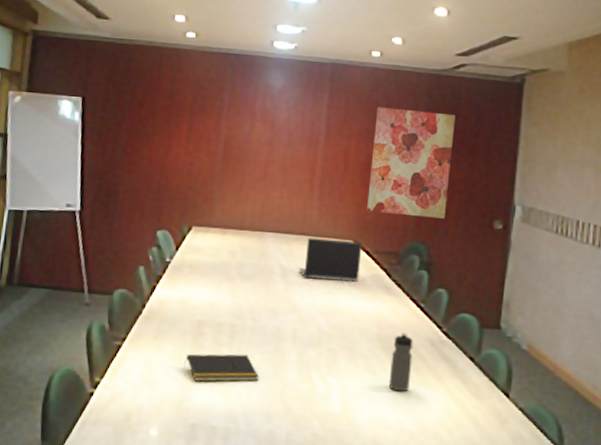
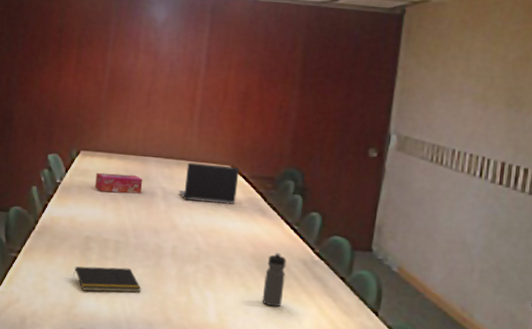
tissue box: none [208,250,261,272] -> present [95,172,143,194]
wall art: present [367,107,456,219] -> none [244,38,334,146]

